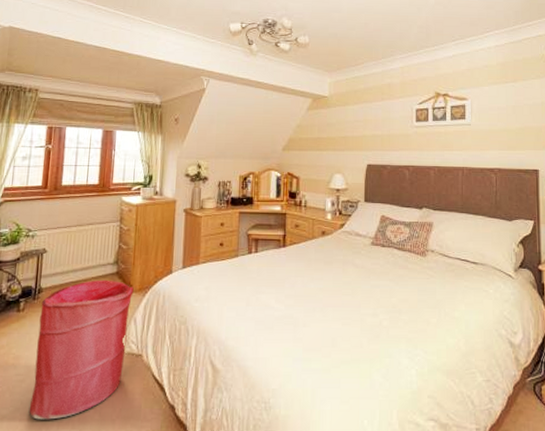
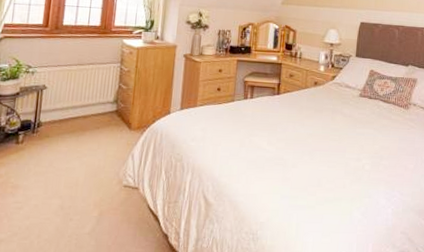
laundry hamper: present [29,279,134,420] -> none [26,117,132,245]

